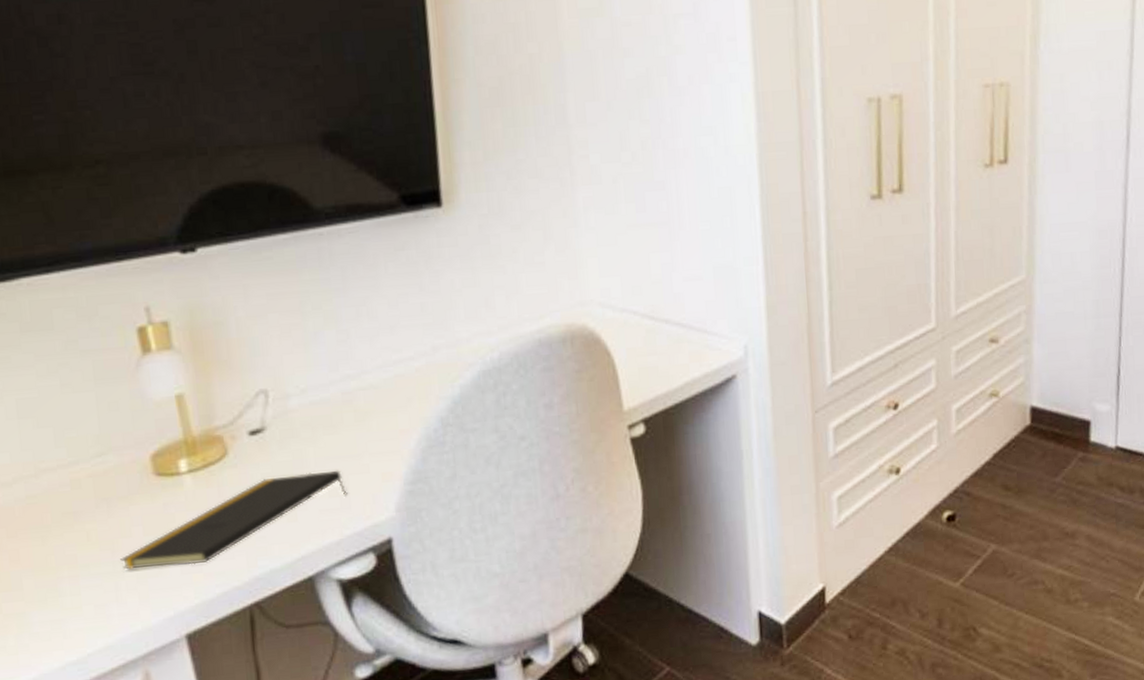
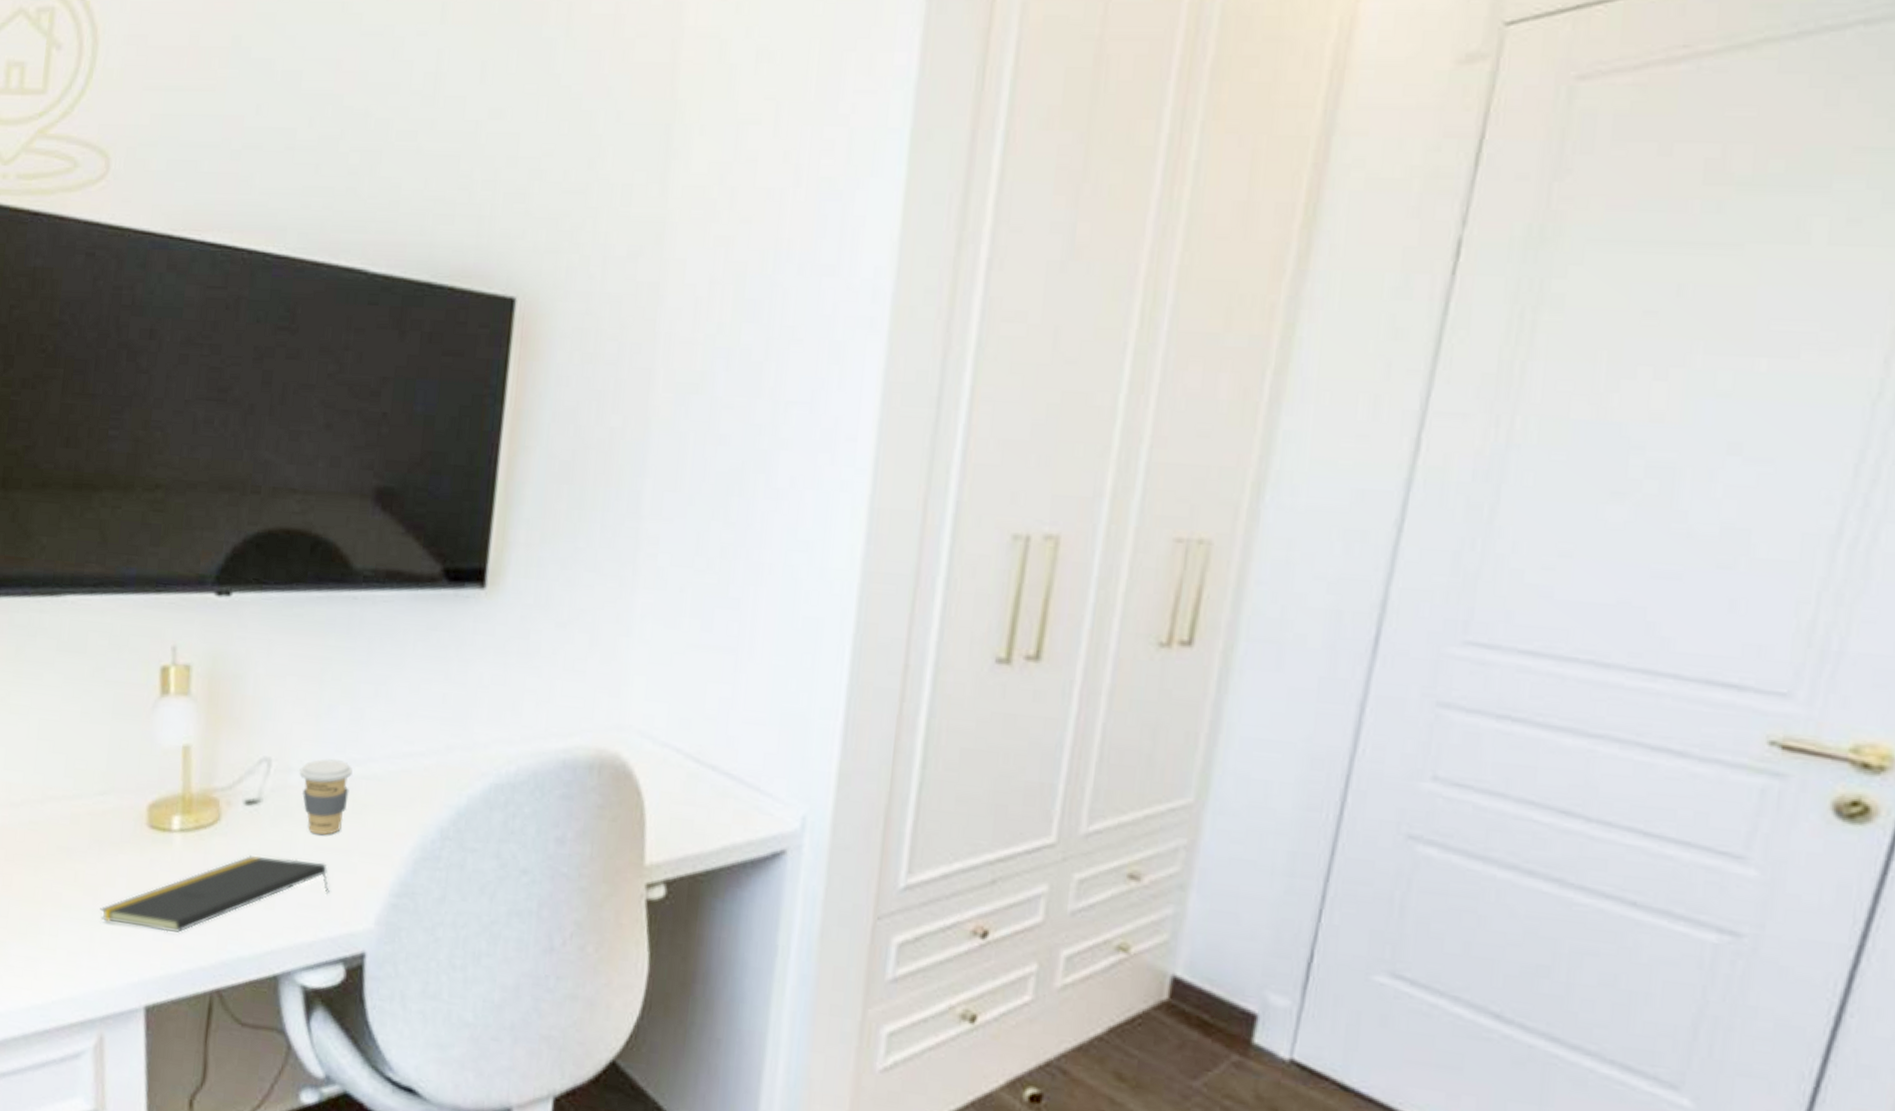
coffee cup: none [297,378,350,448] -> present [299,758,353,835]

